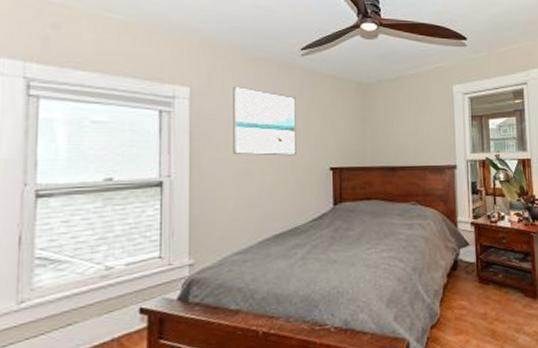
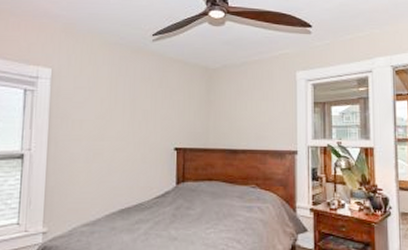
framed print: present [233,86,296,156] -> none [87,68,146,135]

